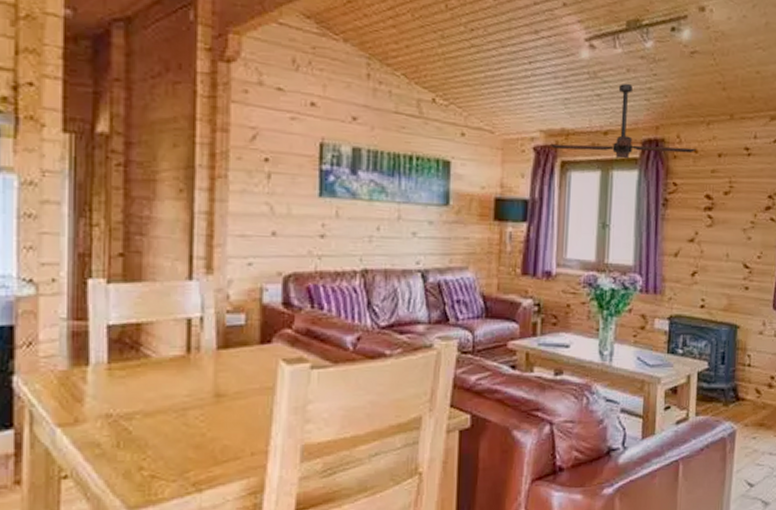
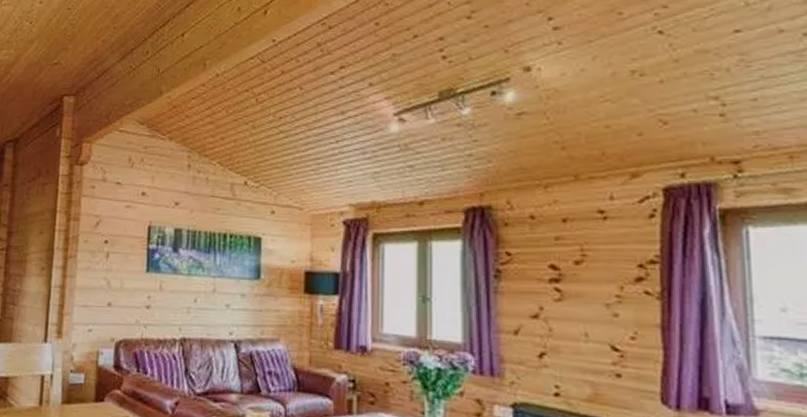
ceiling fan: present [549,84,696,159] -> none [360,153,532,229]

